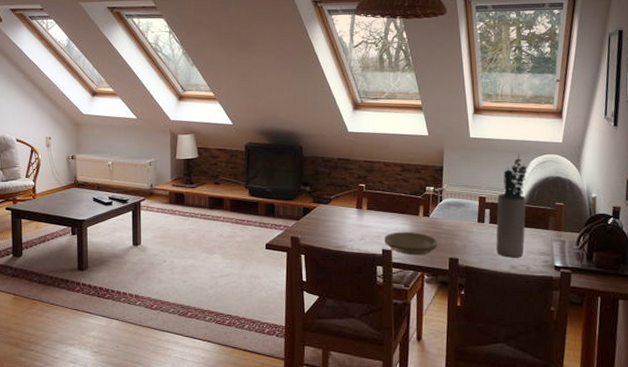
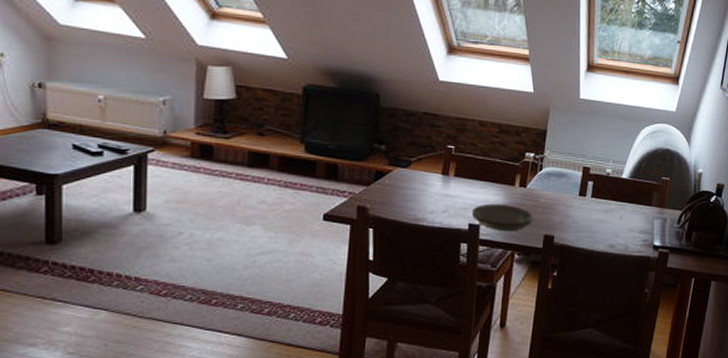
vase: present [496,154,527,258] -> none [595,121,637,236]

